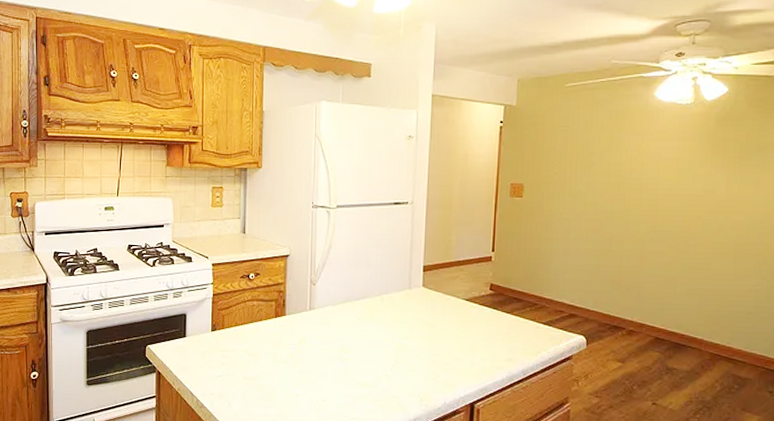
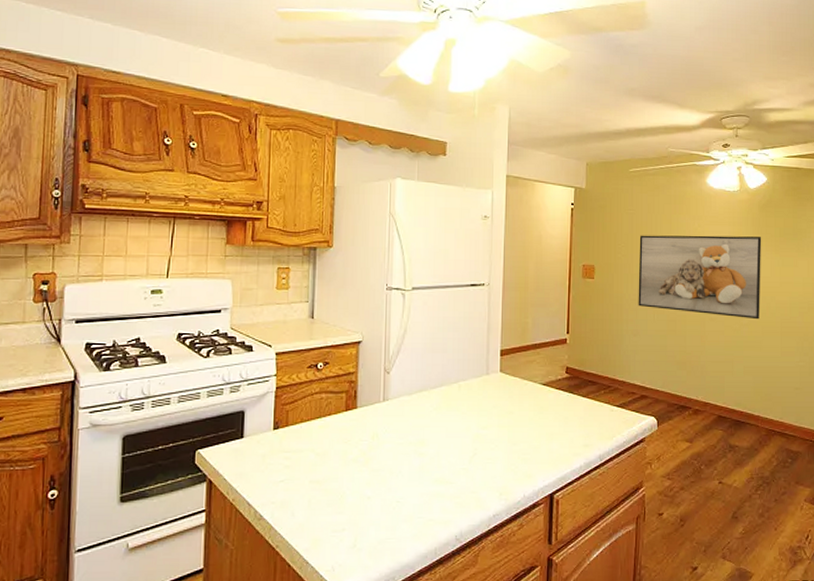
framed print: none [570,152,718,241] -> present [638,235,762,320]

